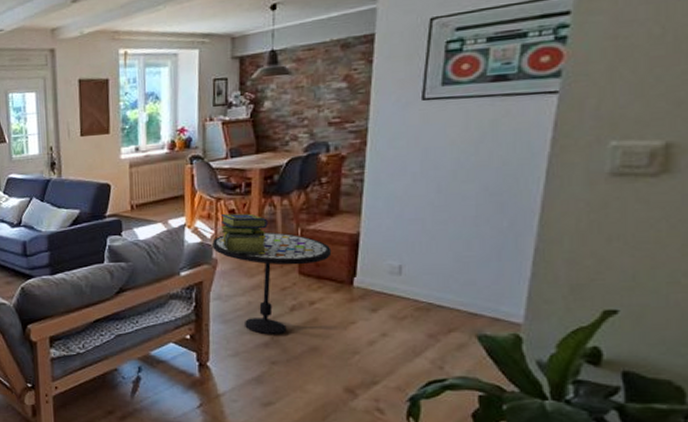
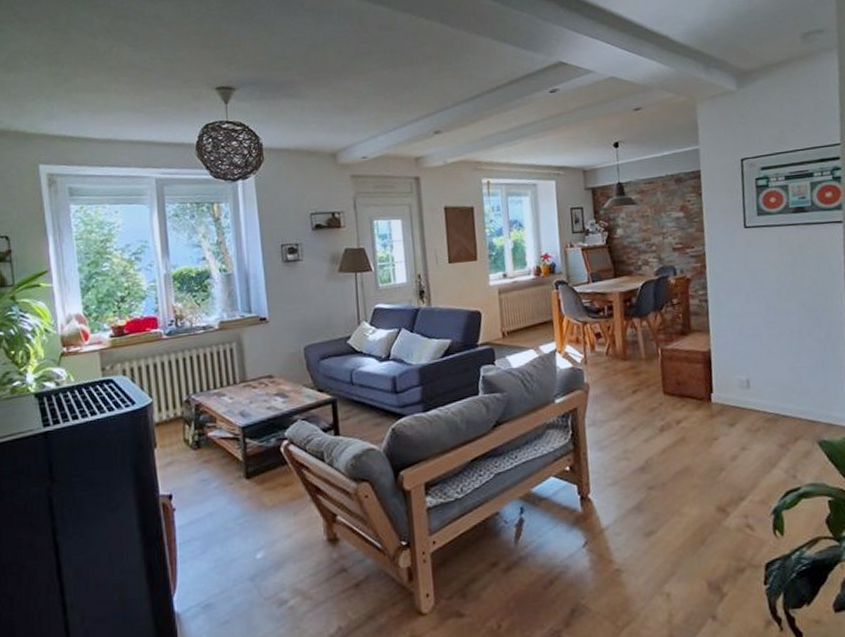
side table: present [212,232,332,335] -> none [583,353,690,459]
stack of books: present [220,213,268,255] -> none [588,336,633,377]

